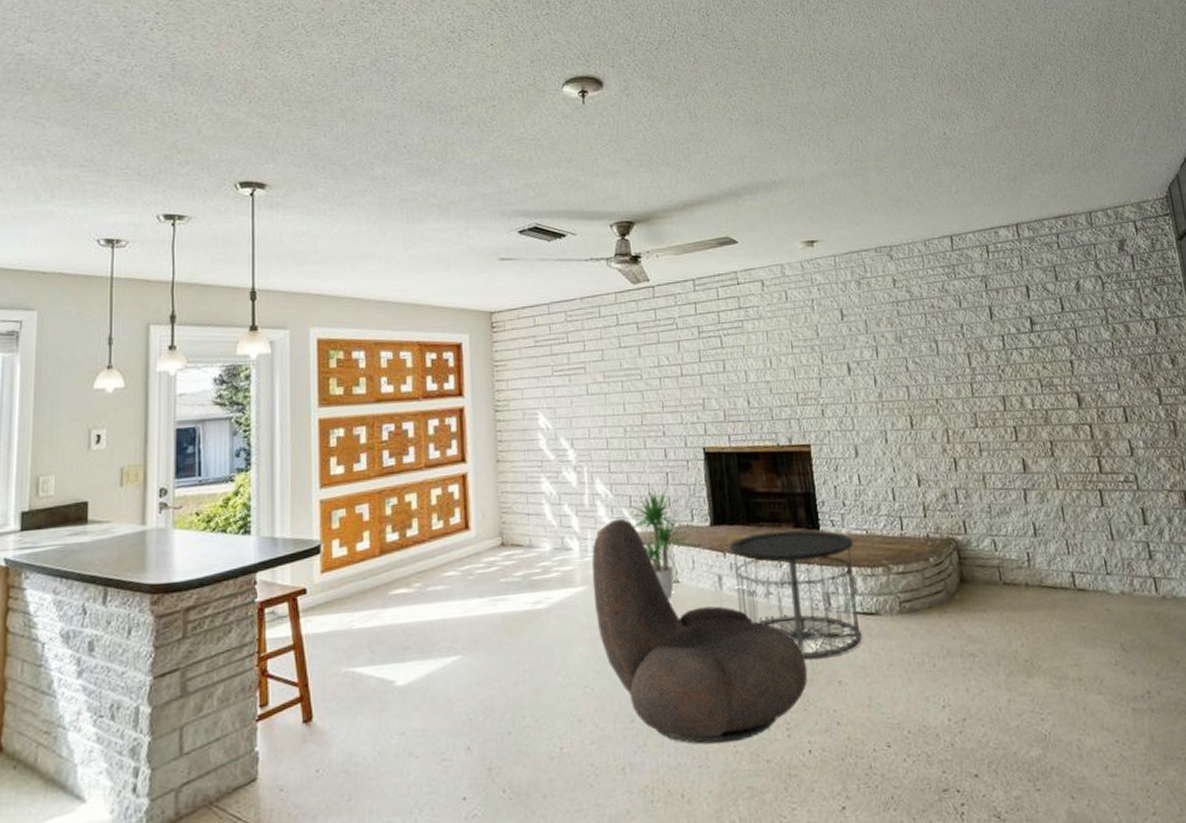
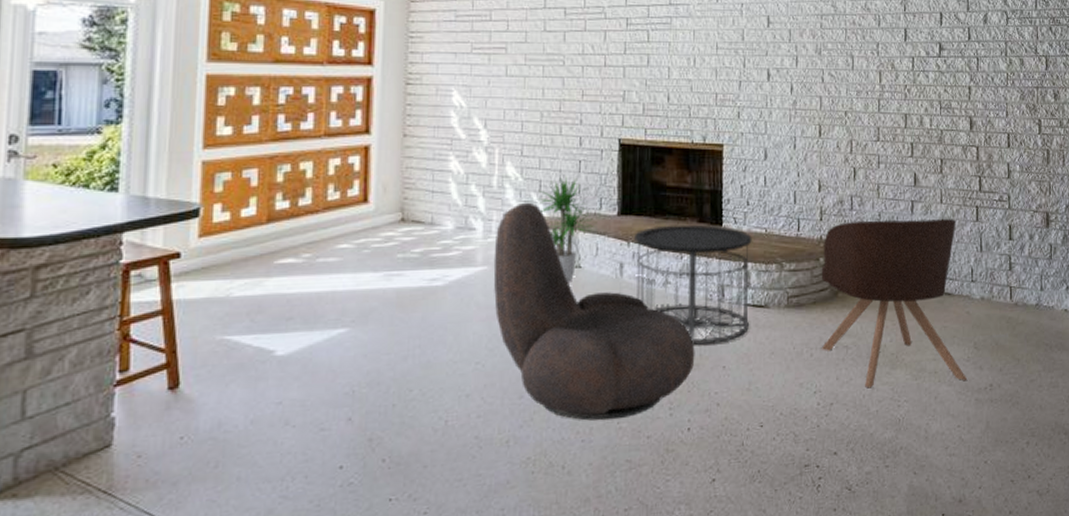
armchair: none [931,506,1118,701] -> present [821,219,967,389]

